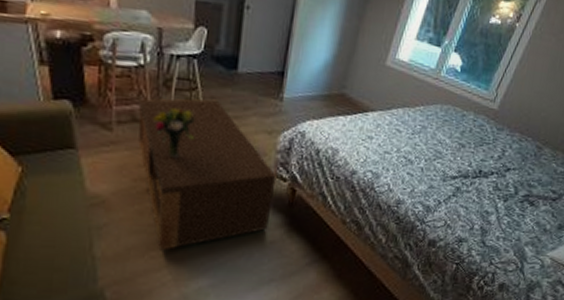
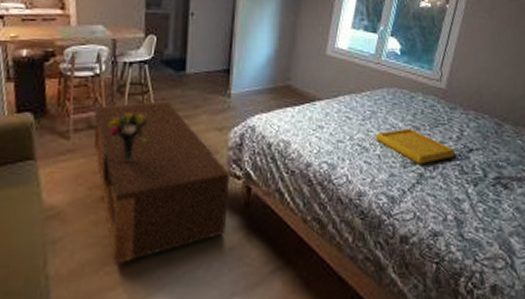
serving tray: none [421,145,494,179] -> present [375,128,456,164]

